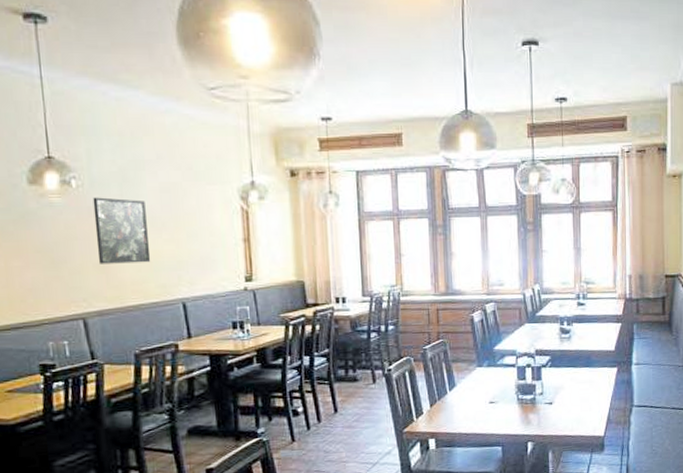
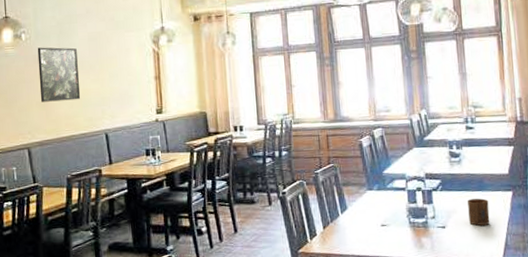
cup: none [575,374,595,401] -> present [467,198,490,226]

